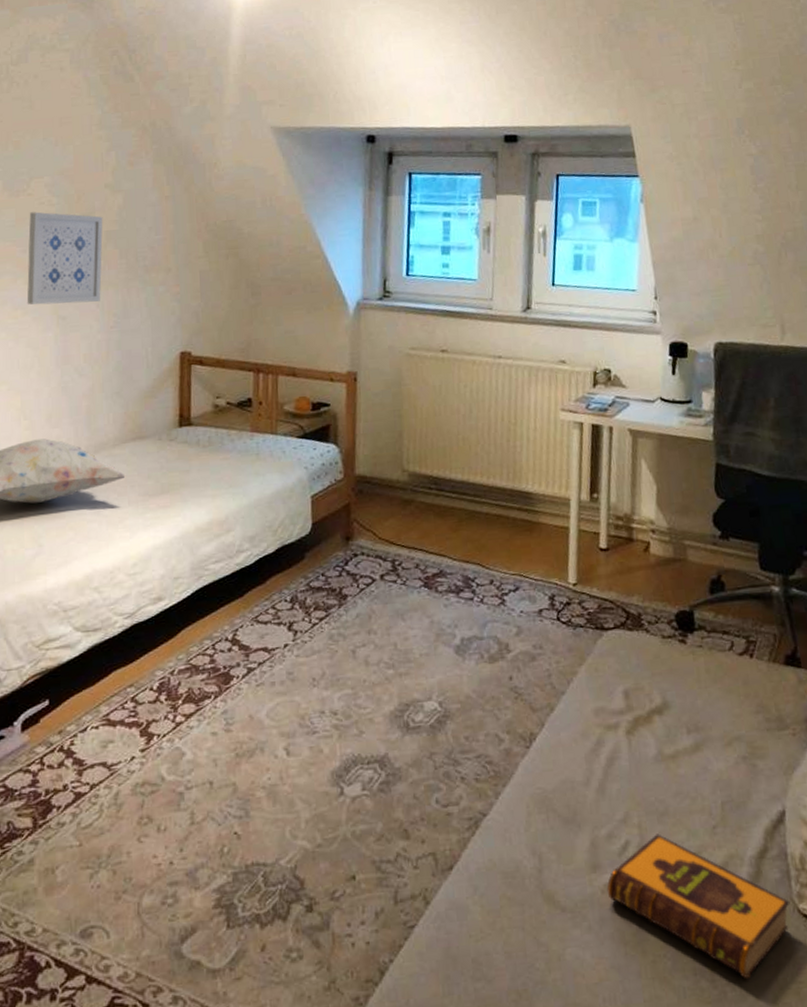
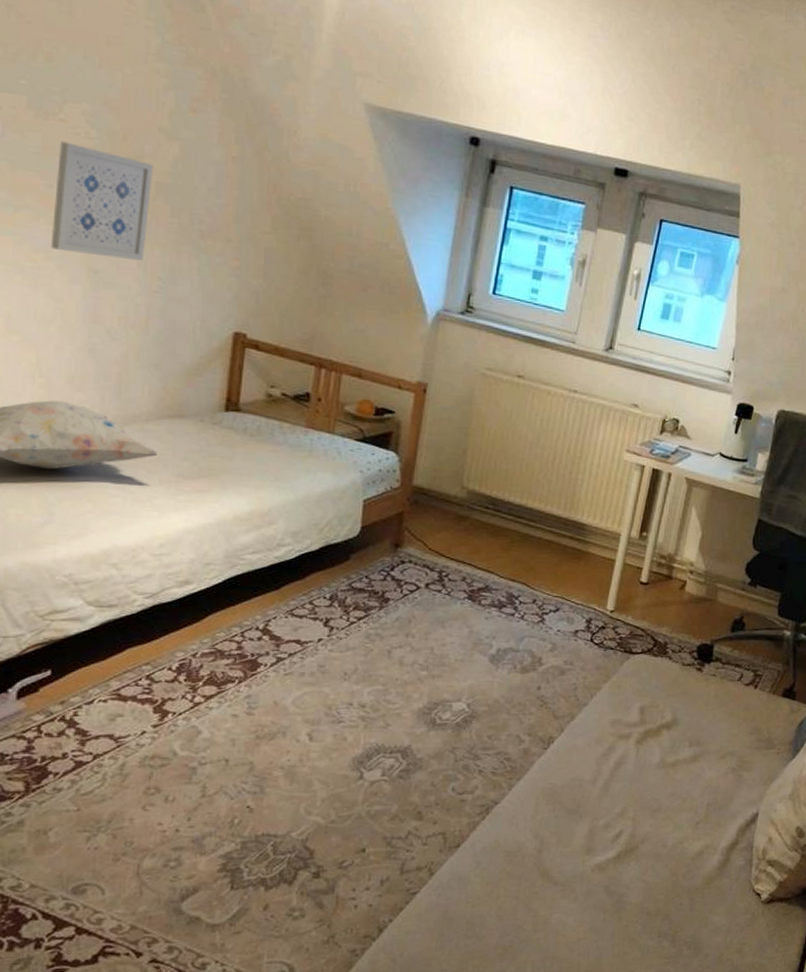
hardback book: present [606,833,790,980] -> none [596,826,748,941]

